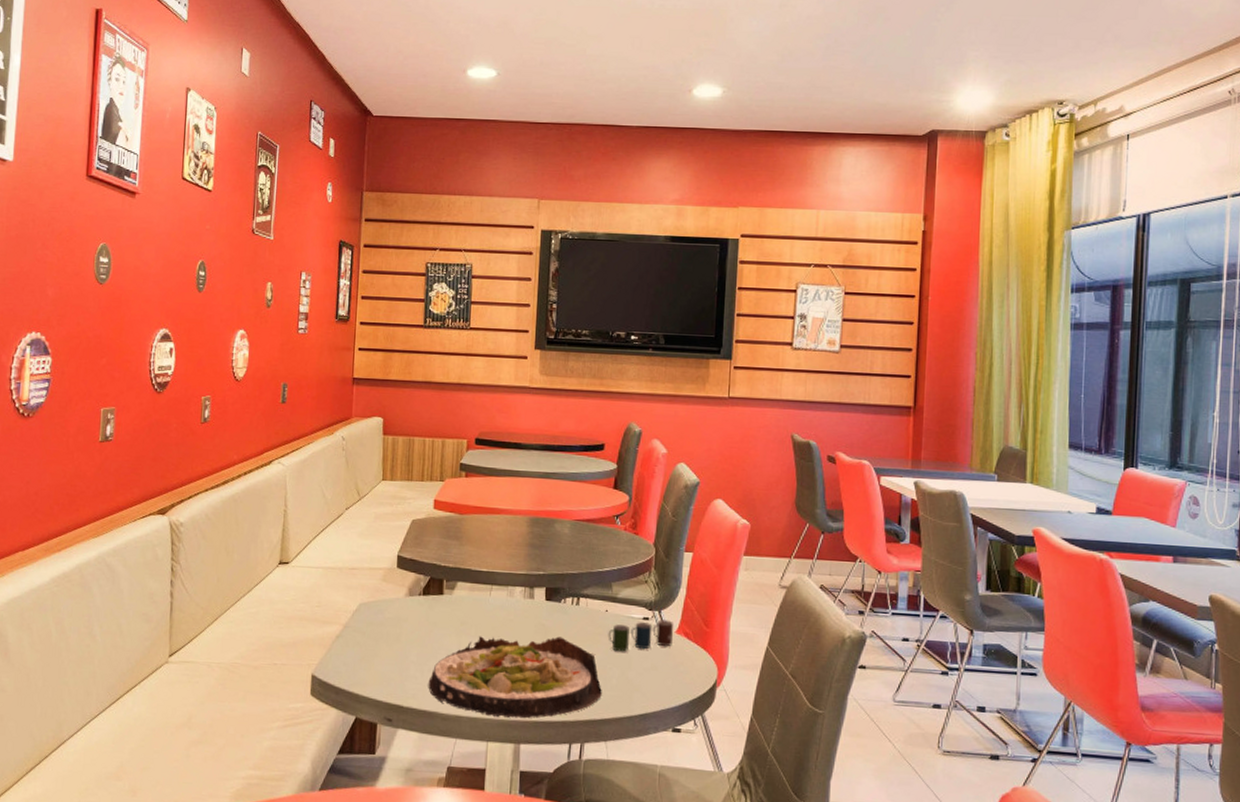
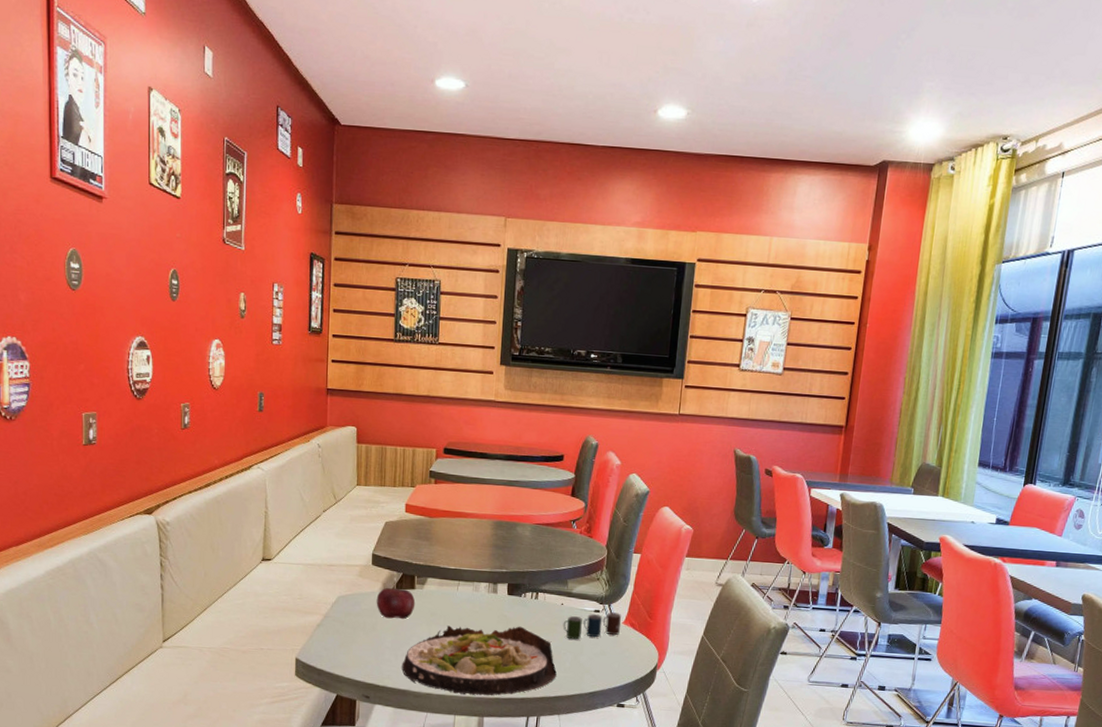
apple: none [401,588,444,630] -> present [376,583,416,620]

